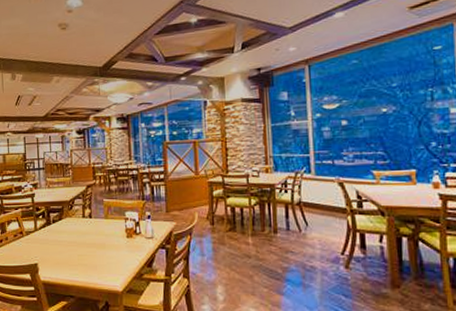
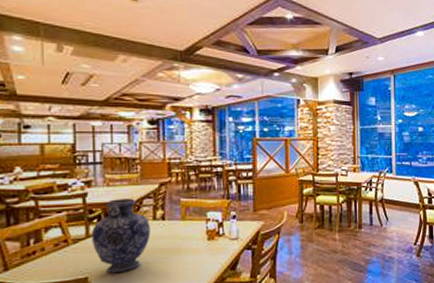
vase: none [39,198,81,262] -> present [92,198,150,274]

